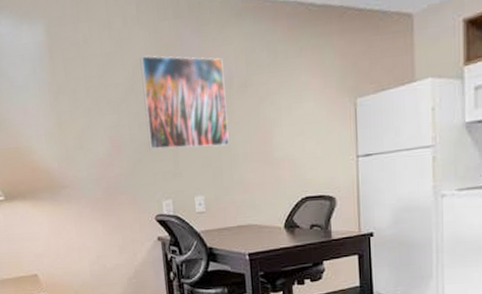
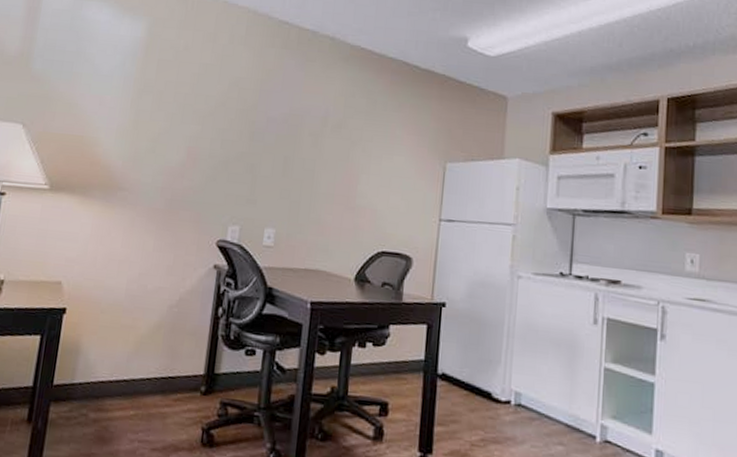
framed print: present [140,55,229,150] -> none [227,75,322,182]

